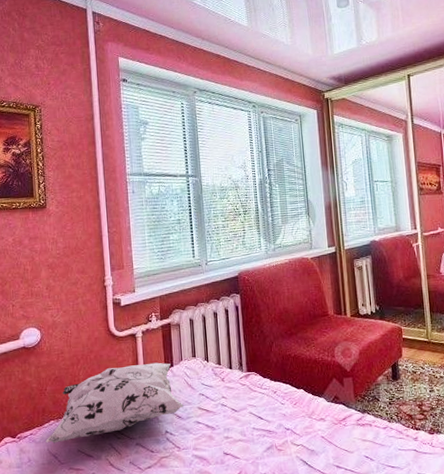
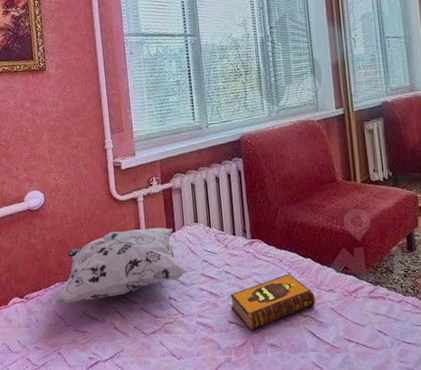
hardback book: none [226,404,308,462] -> present [230,274,316,331]

